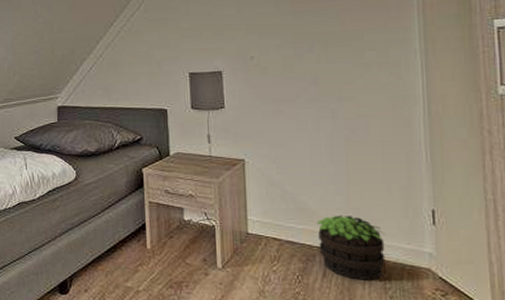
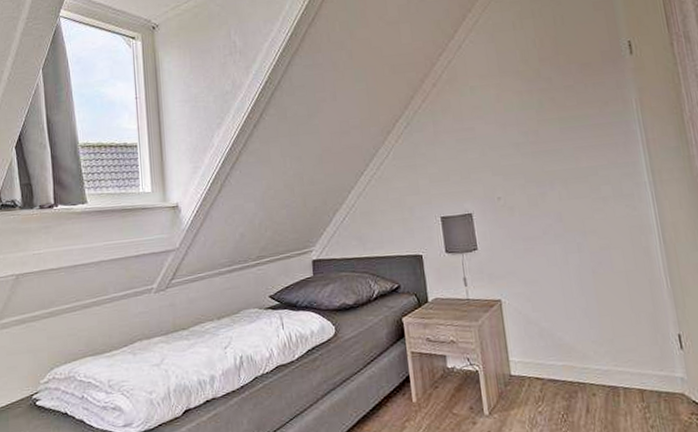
potted plant: present [316,215,386,280] -> none [575,347,643,413]

